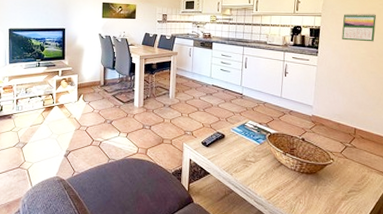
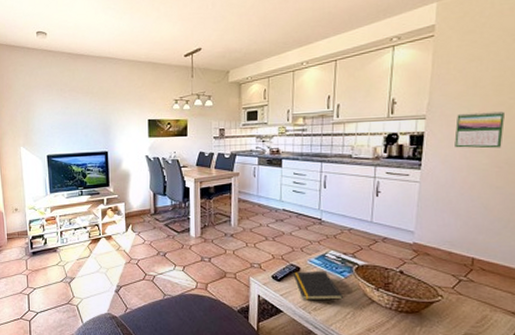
notepad: none [218,138,258,164] -> present [291,271,343,300]

